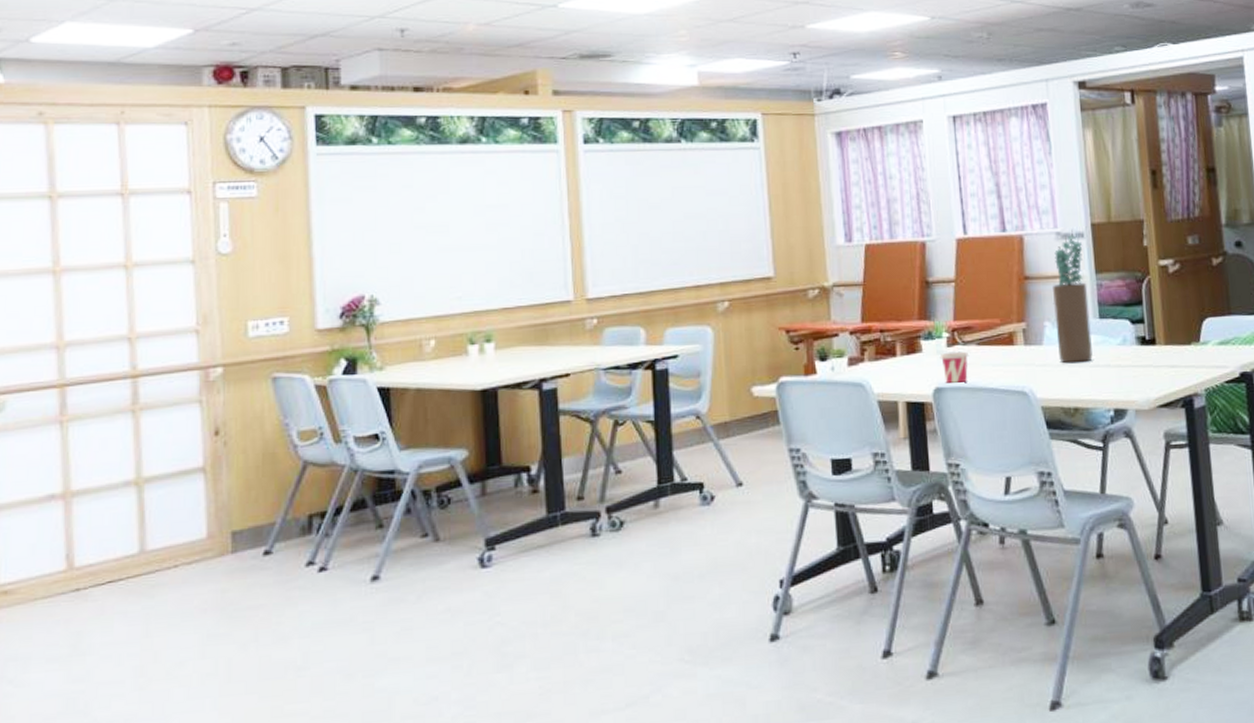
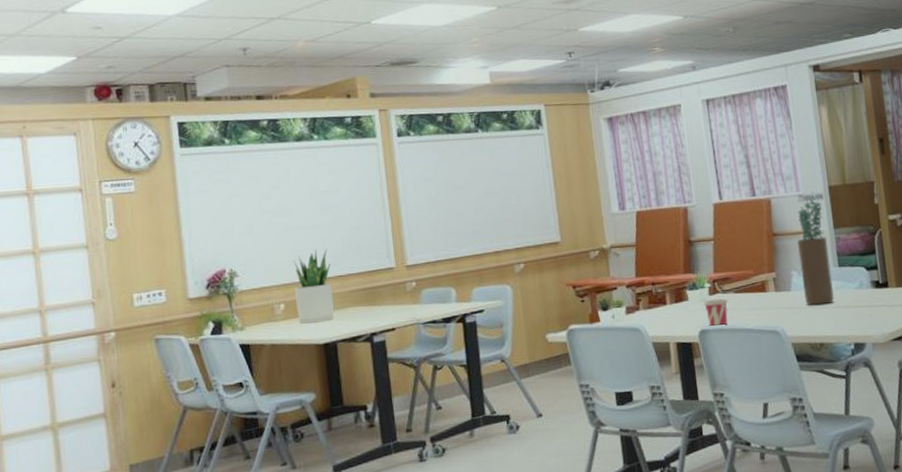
planter: none [448,274,495,365] -> present [293,248,334,324]

